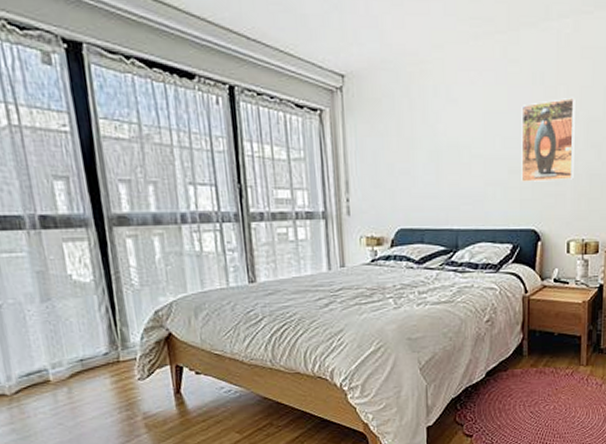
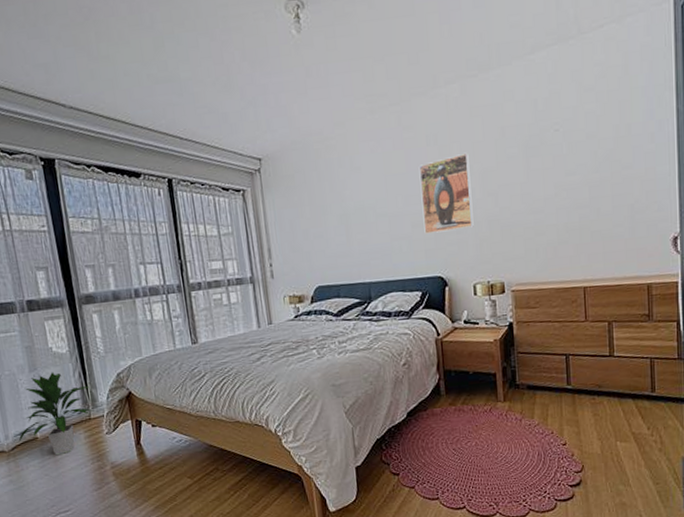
indoor plant: none [24,304,124,402] -> present [18,372,94,456]

